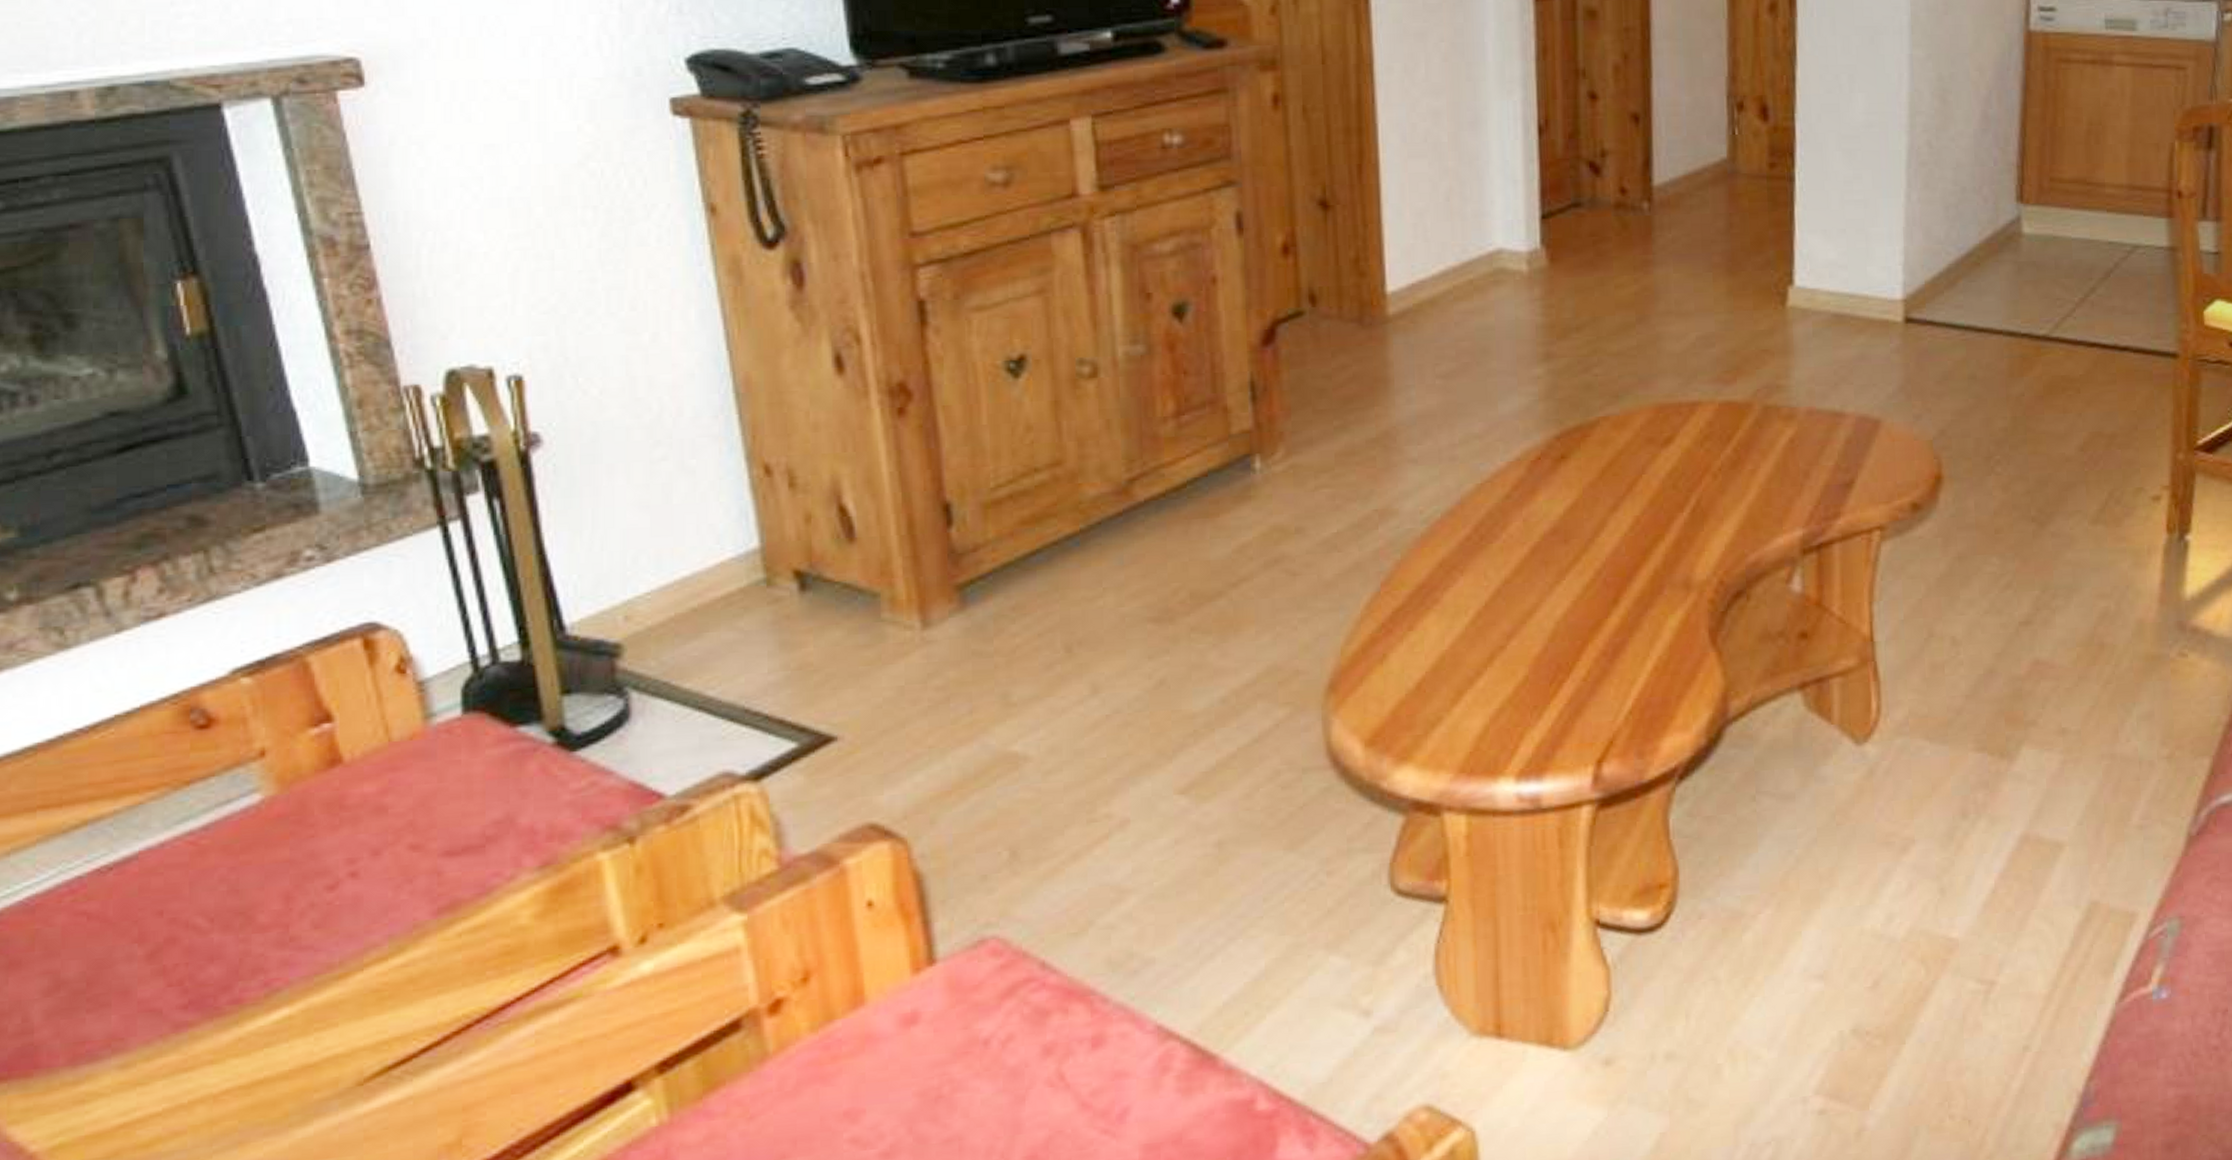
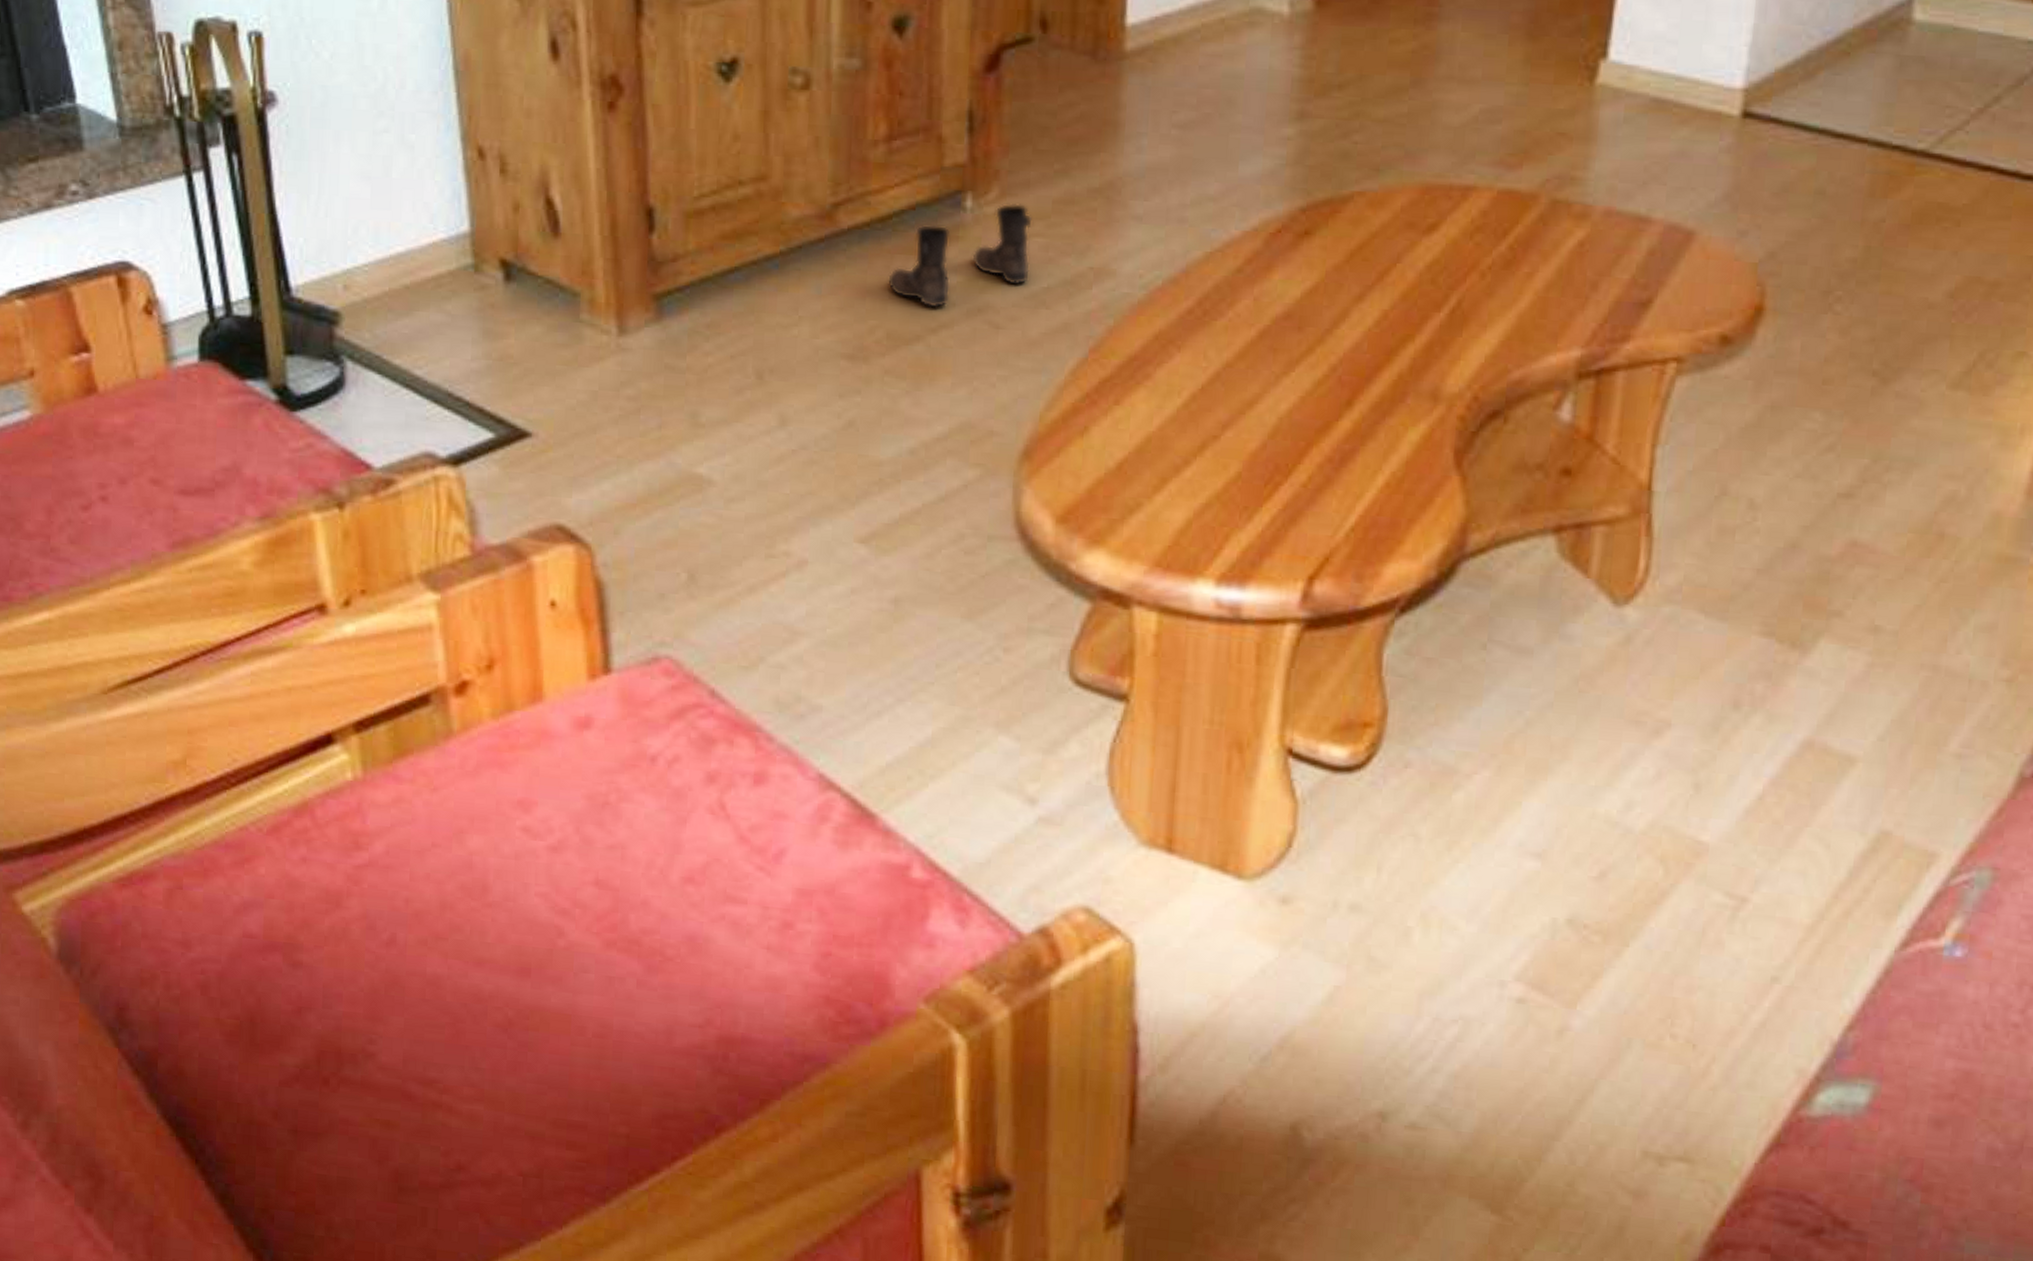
boots: none [1186,460,1321,564] -> present [886,203,1032,308]

